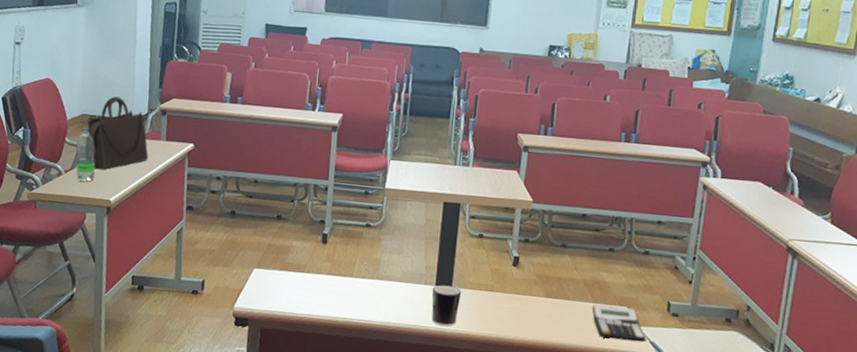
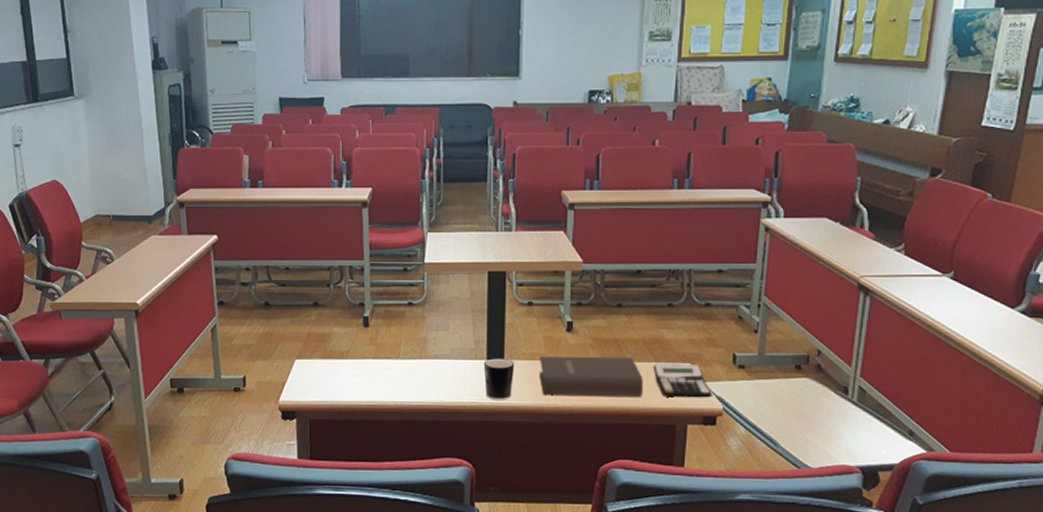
bottle: present [76,127,95,183] -> none [94,229,117,287]
handbag: present [86,96,148,169] -> none [101,193,171,271]
book: none [483,287,582,335] -> present [538,356,643,397]

